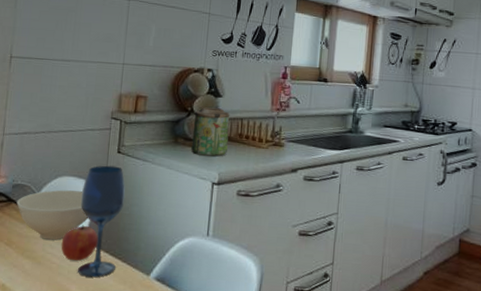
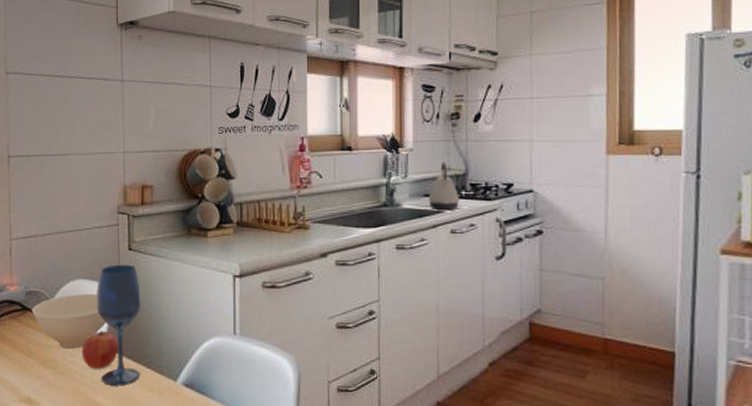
canister: present [191,107,230,157] -> none [206,192,246,246]
kettle: none [386,99,413,141] -> present [428,161,460,211]

